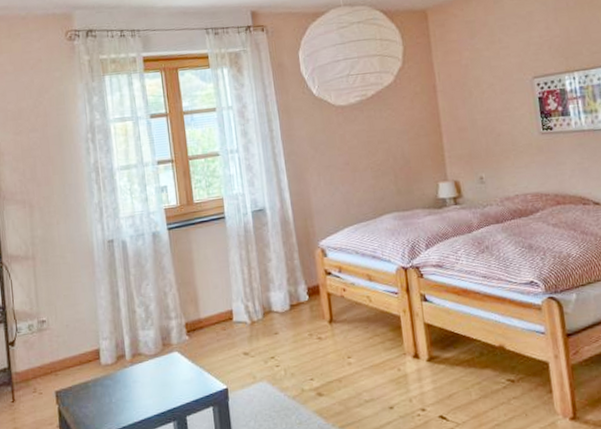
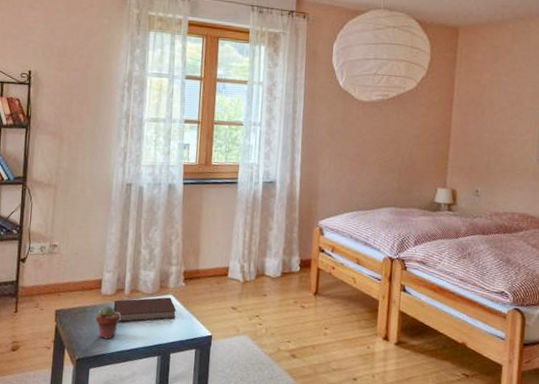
potted succulent: none [99,376,127,414] -> present [95,305,121,339]
notebook: none [116,355,185,392] -> present [113,297,176,322]

